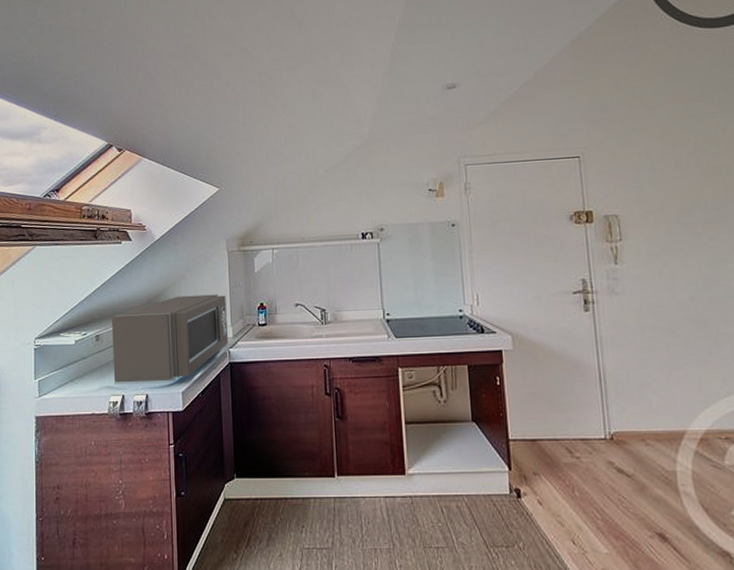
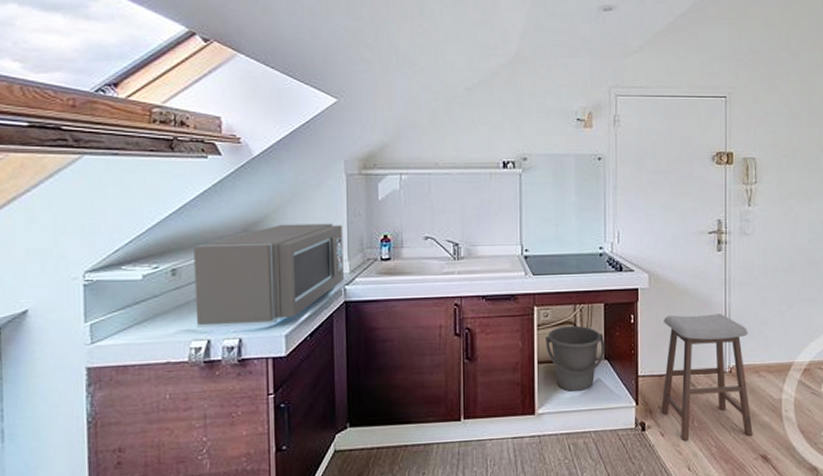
bucket: none [411,387,473,454] -> present [545,325,605,392]
bar stool: none [532,375,645,512] -> present [661,313,753,442]

